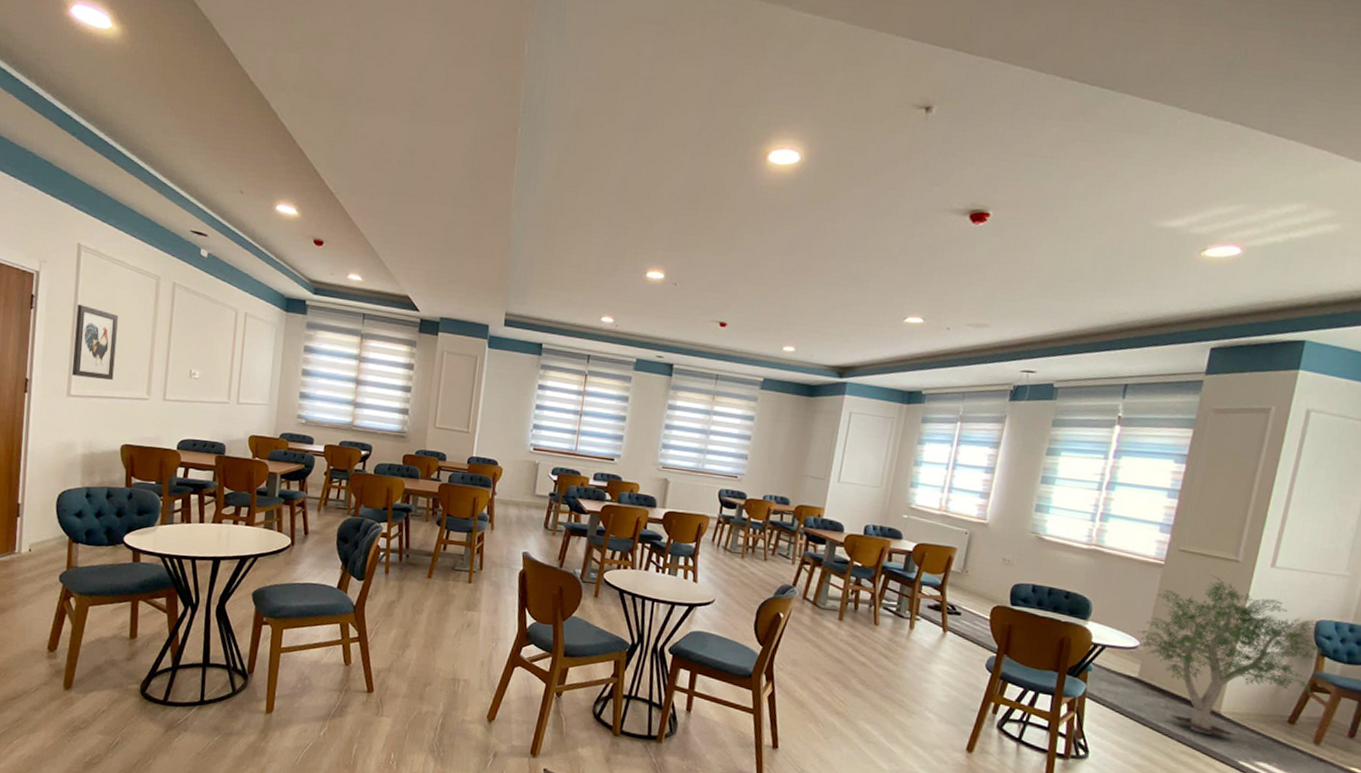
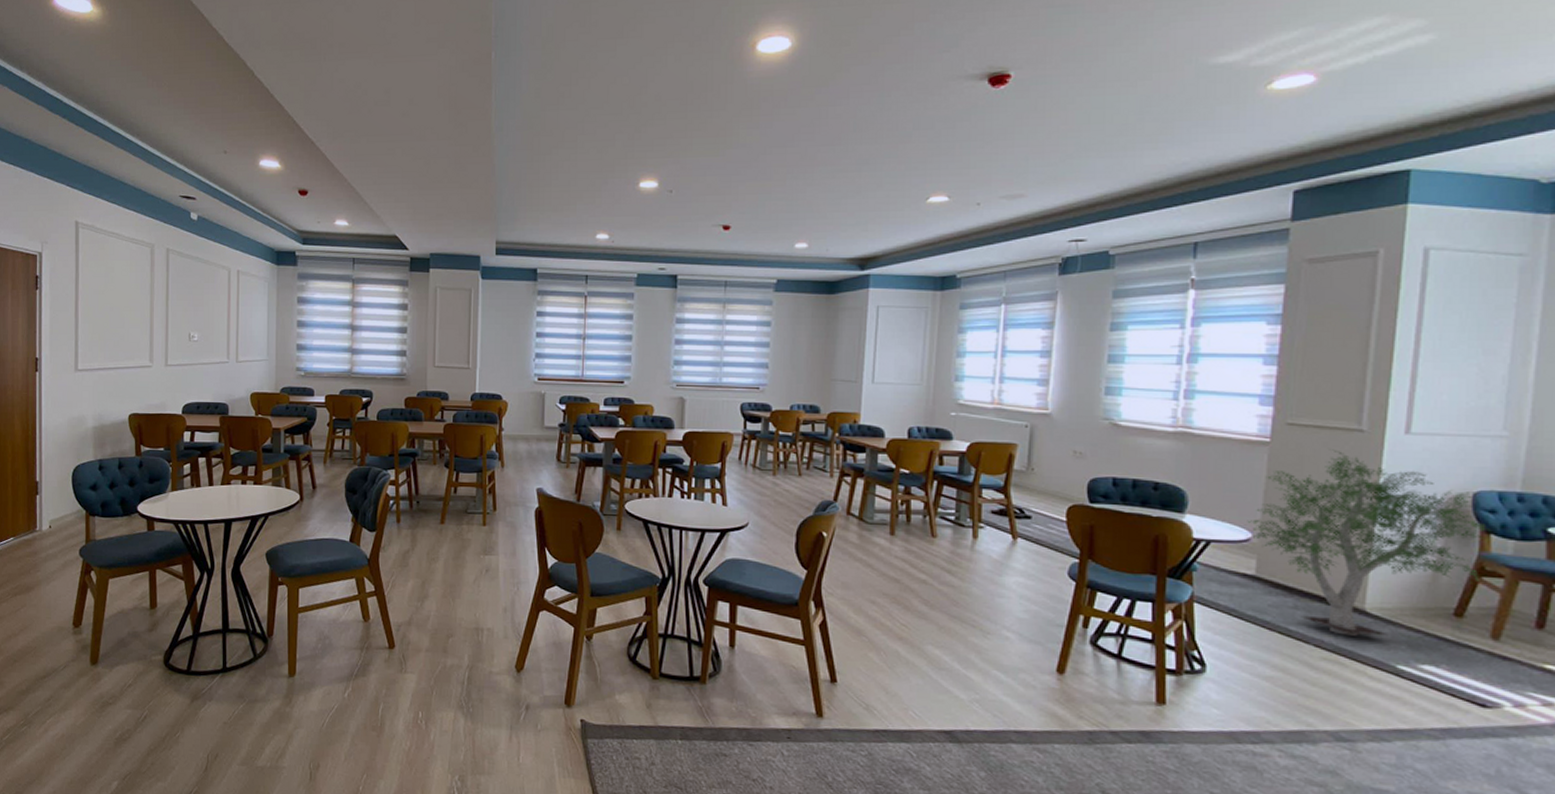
wall art: present [71,305,118,380] -> none [77,280,117,351]

